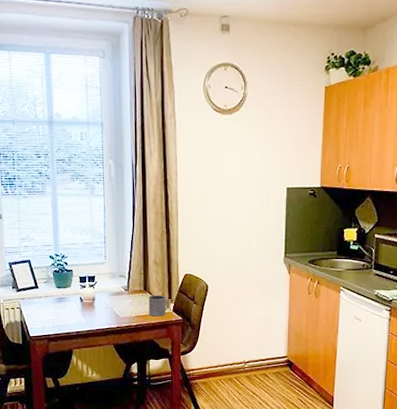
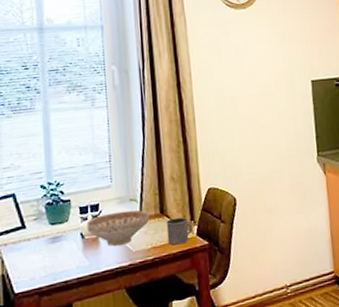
decorative bowl: none [85,284,135,312] -> present [86,210,149,246]

